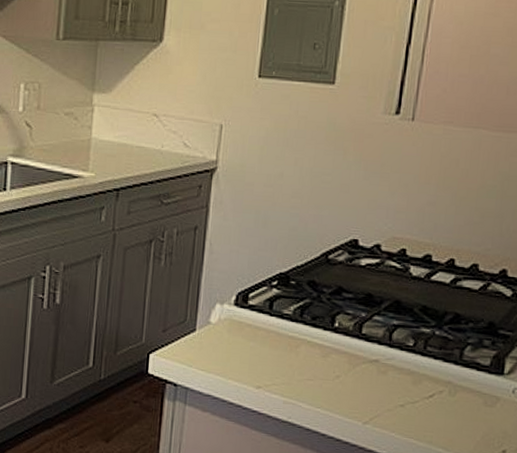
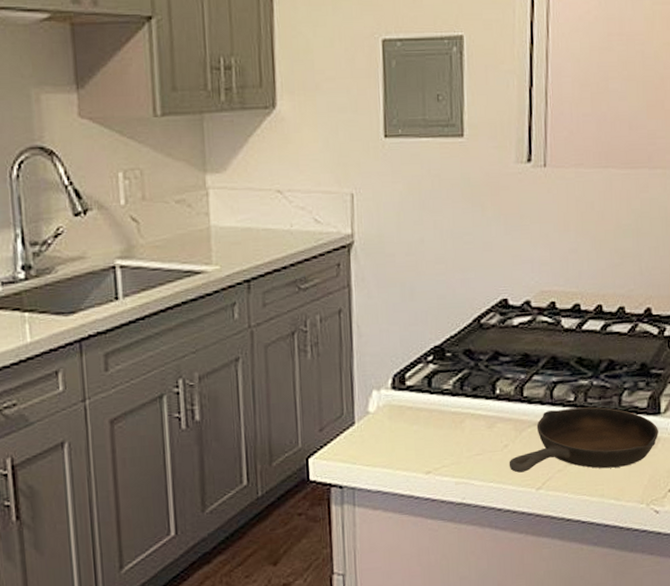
frying pan: none [338,351,499,419] -> present [509,406,658,473]

